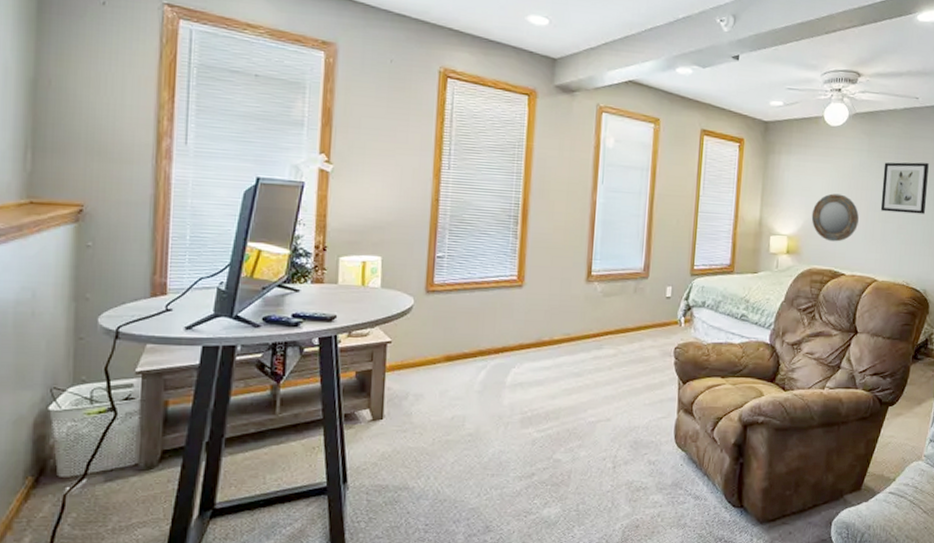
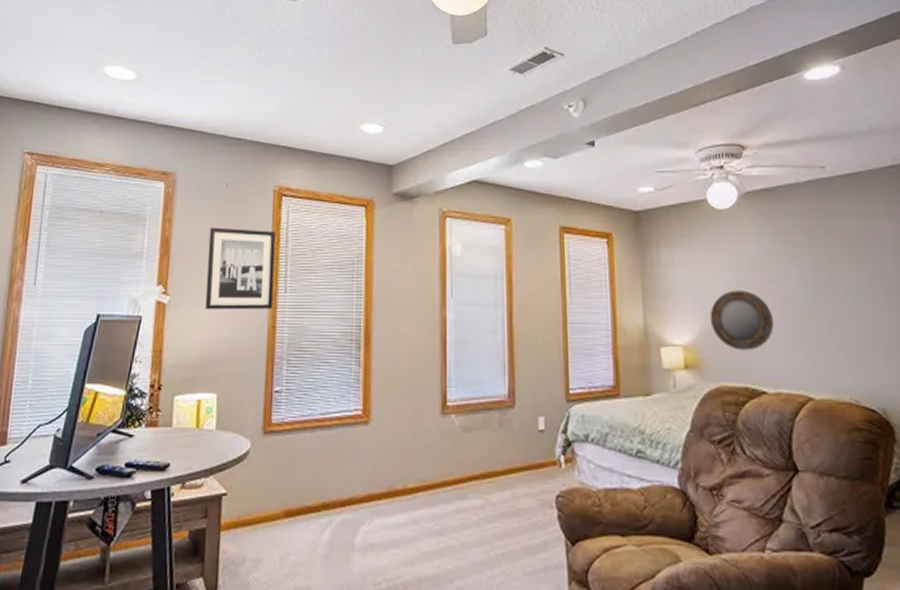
wall art: none [369,101,441,184] -> present [204,227,276,310]
wall art: present [880,162,929,214] -> none [794,244,862,309]

